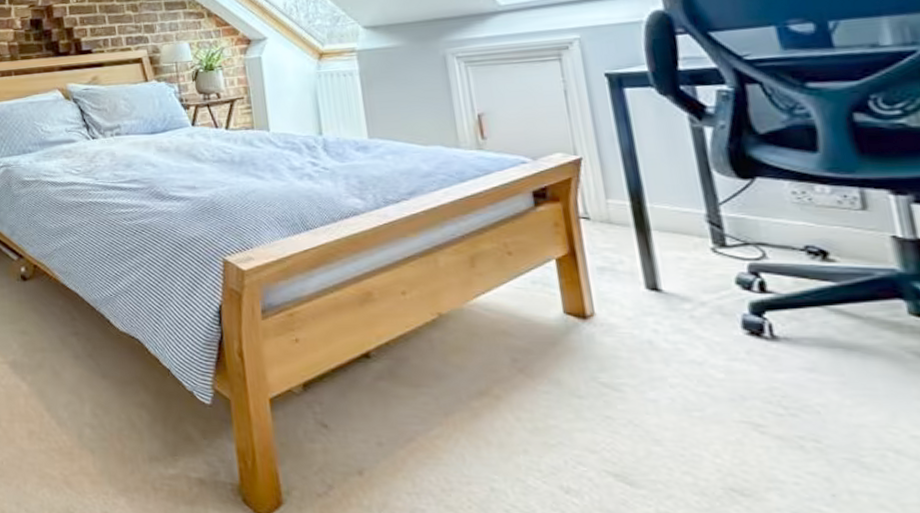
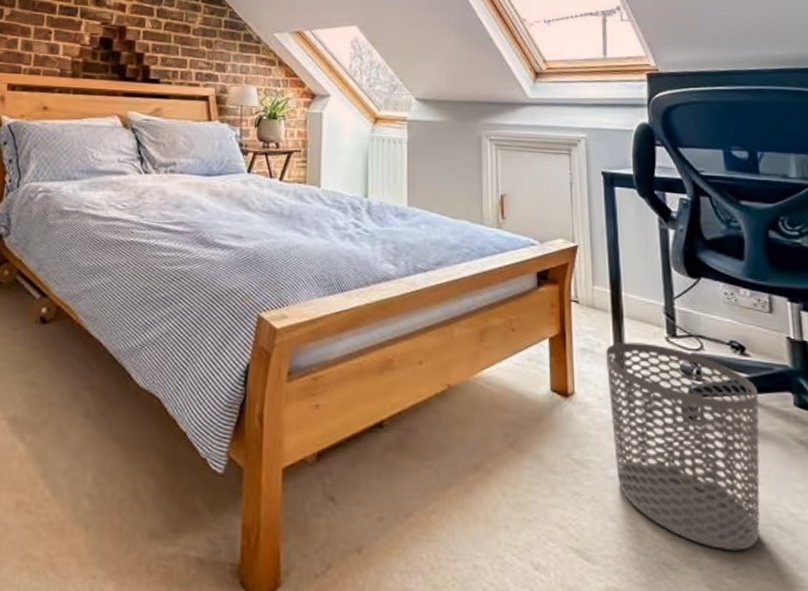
waste bin: none [631,256,867,477] -> present [605,342,760,551]

